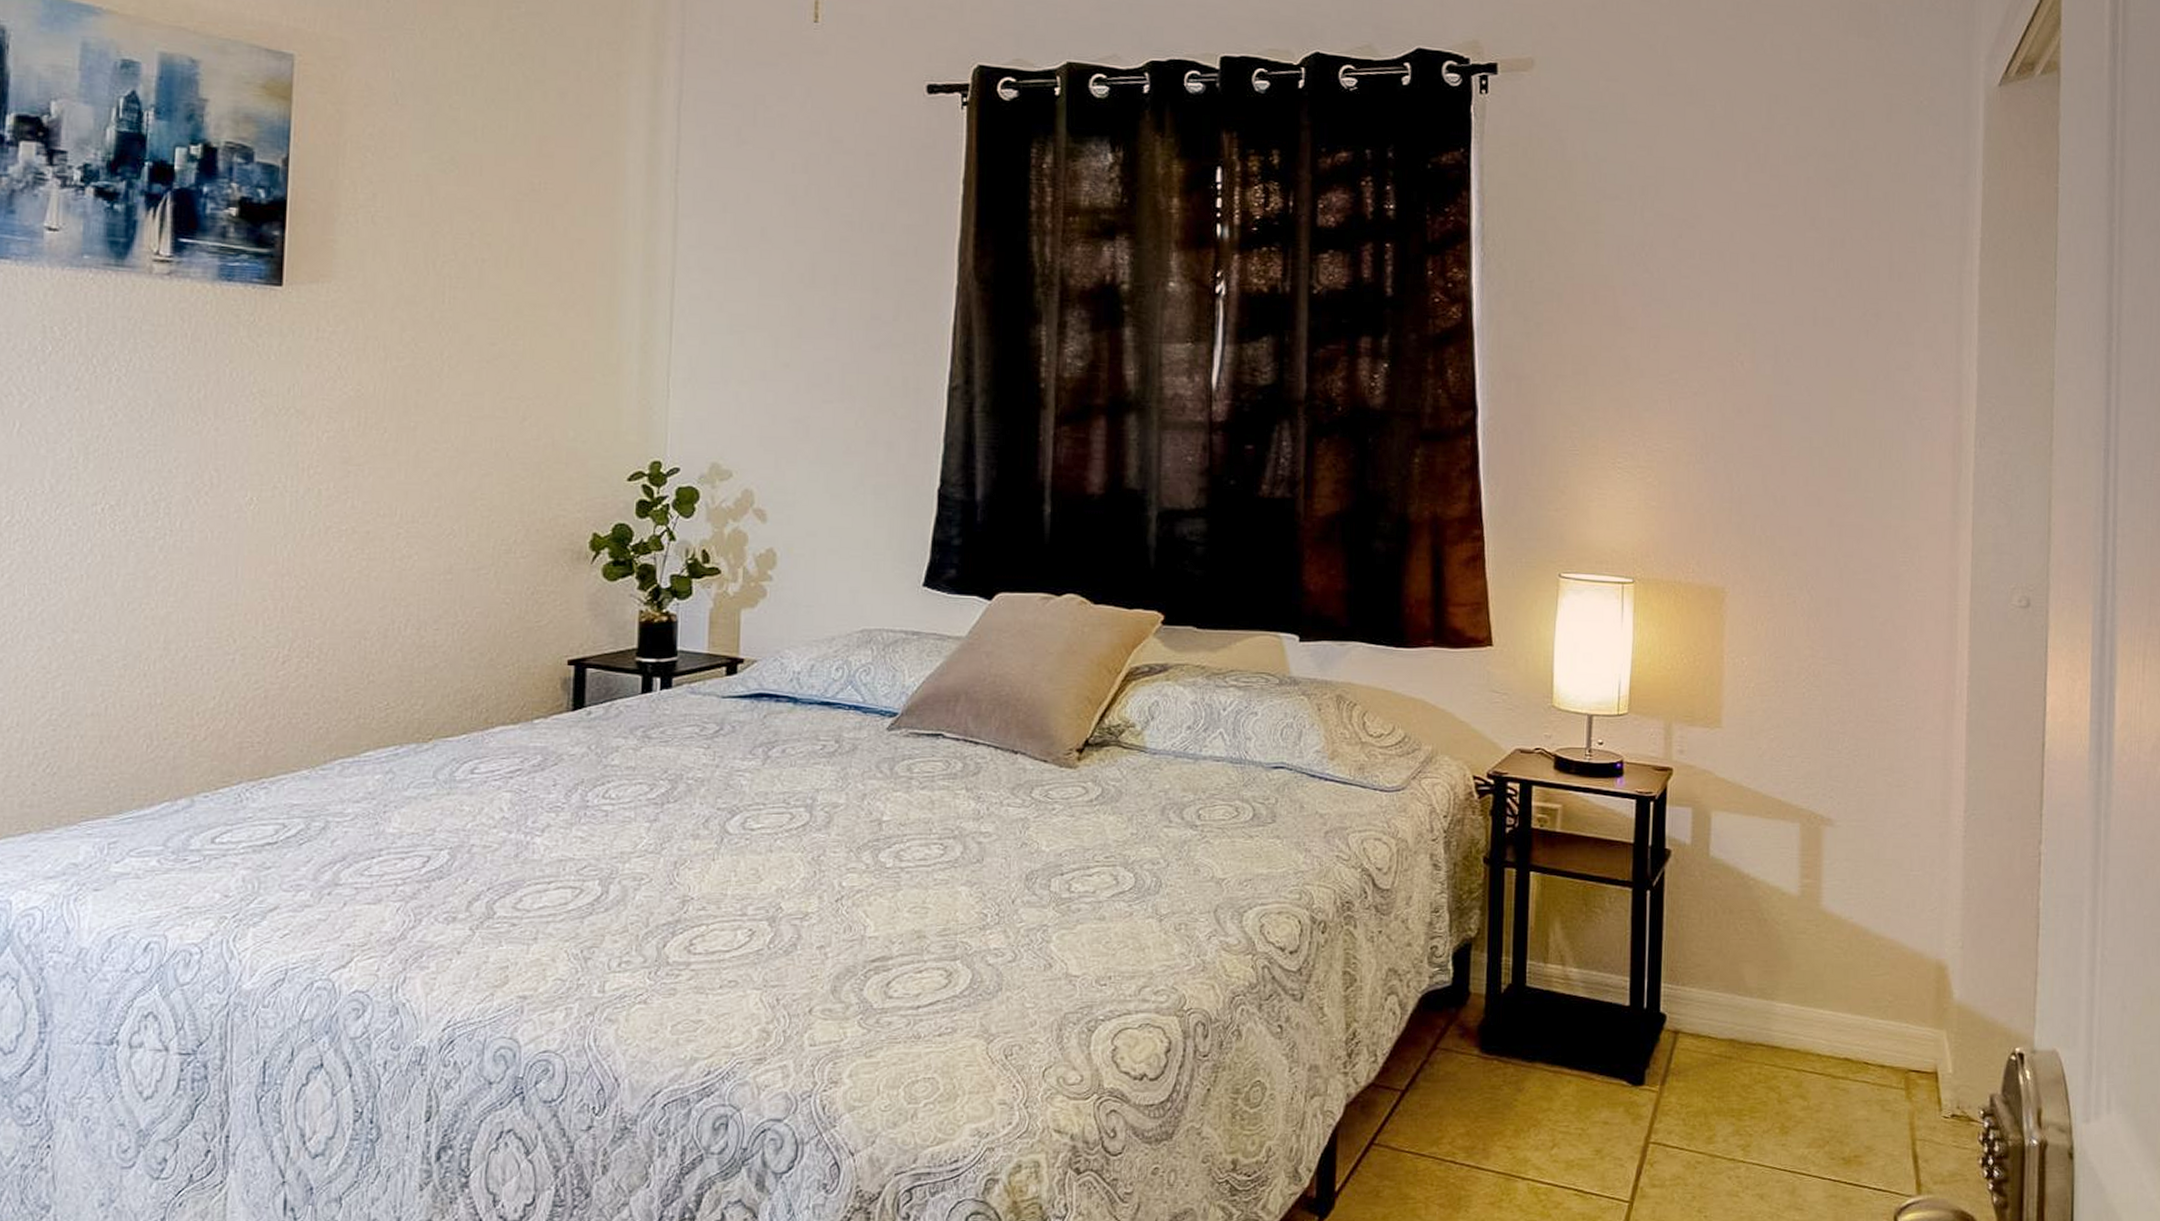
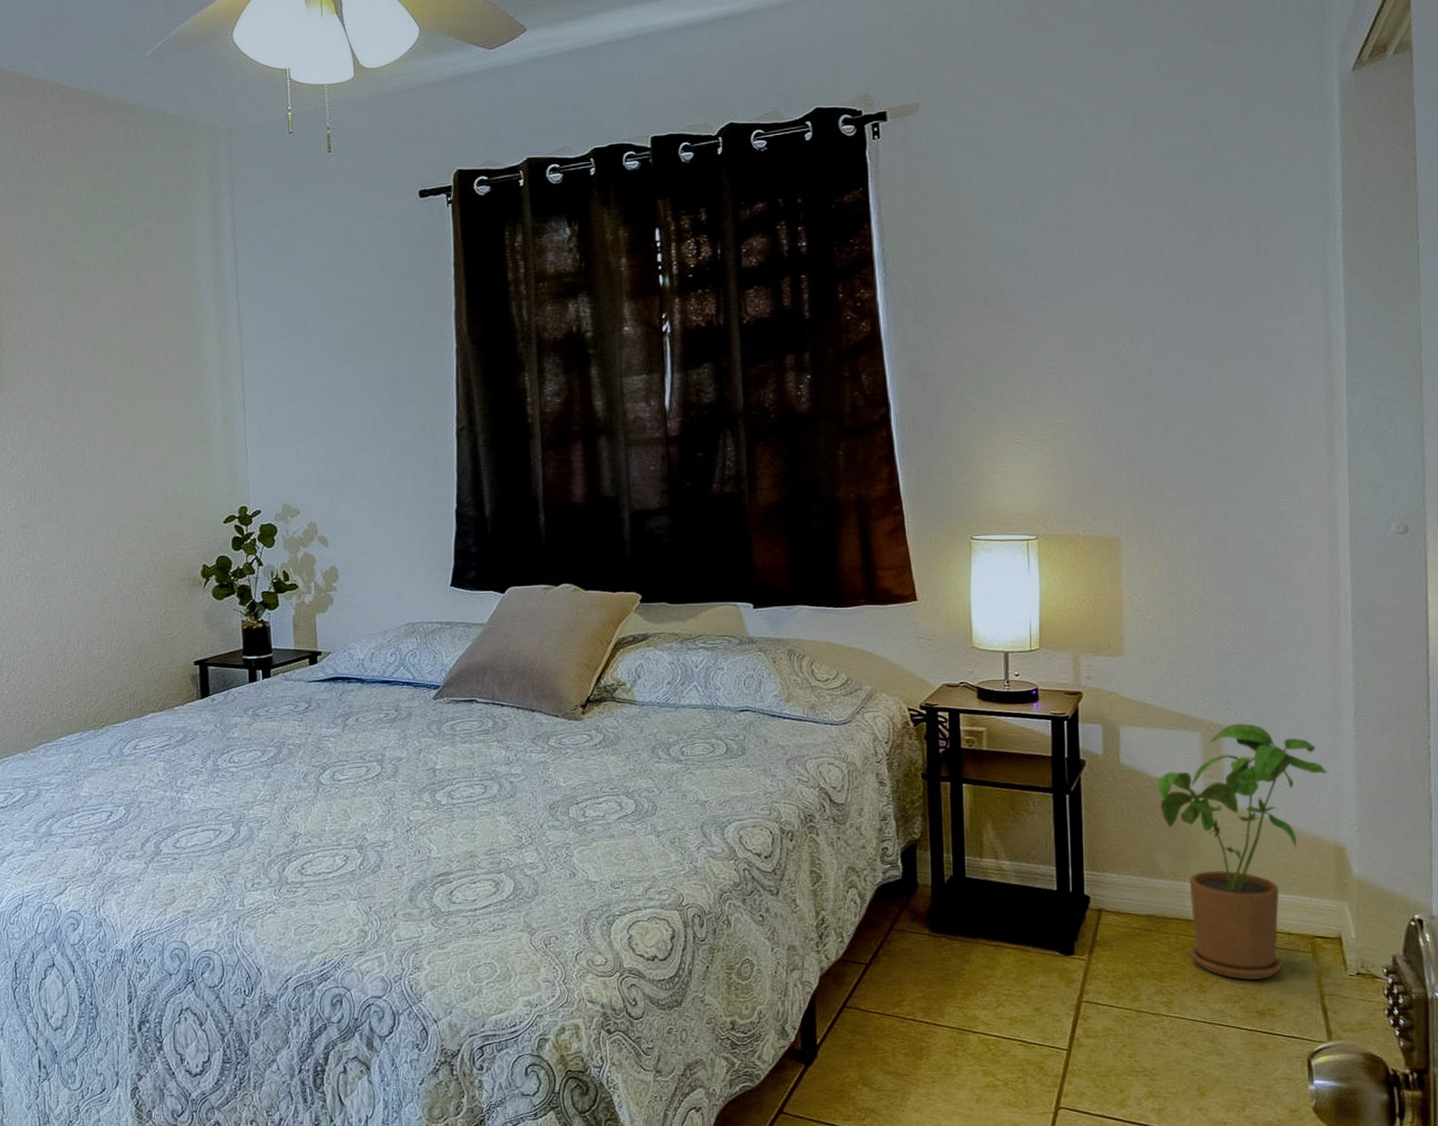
house plant: none [1749,815,1933,1121] -> present [1157,723,1328,981]

